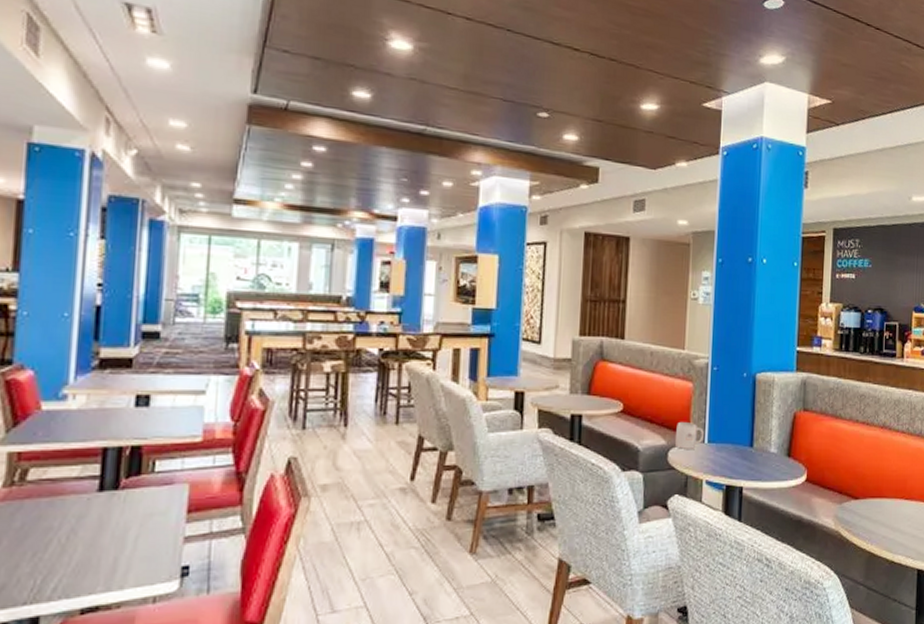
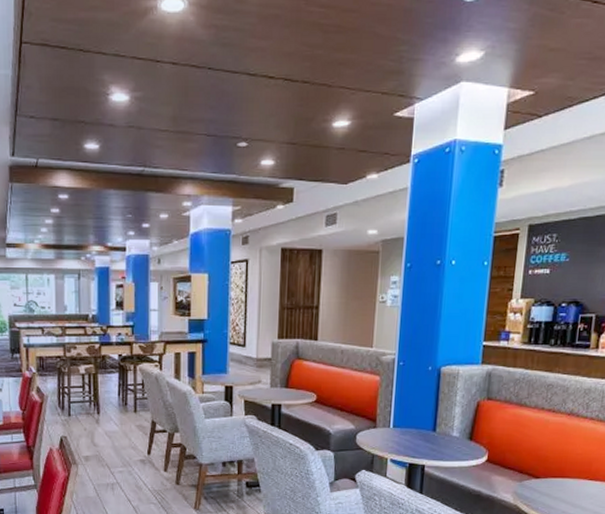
mug: present [674,421,704,449] -> none [362,409,389,433]

